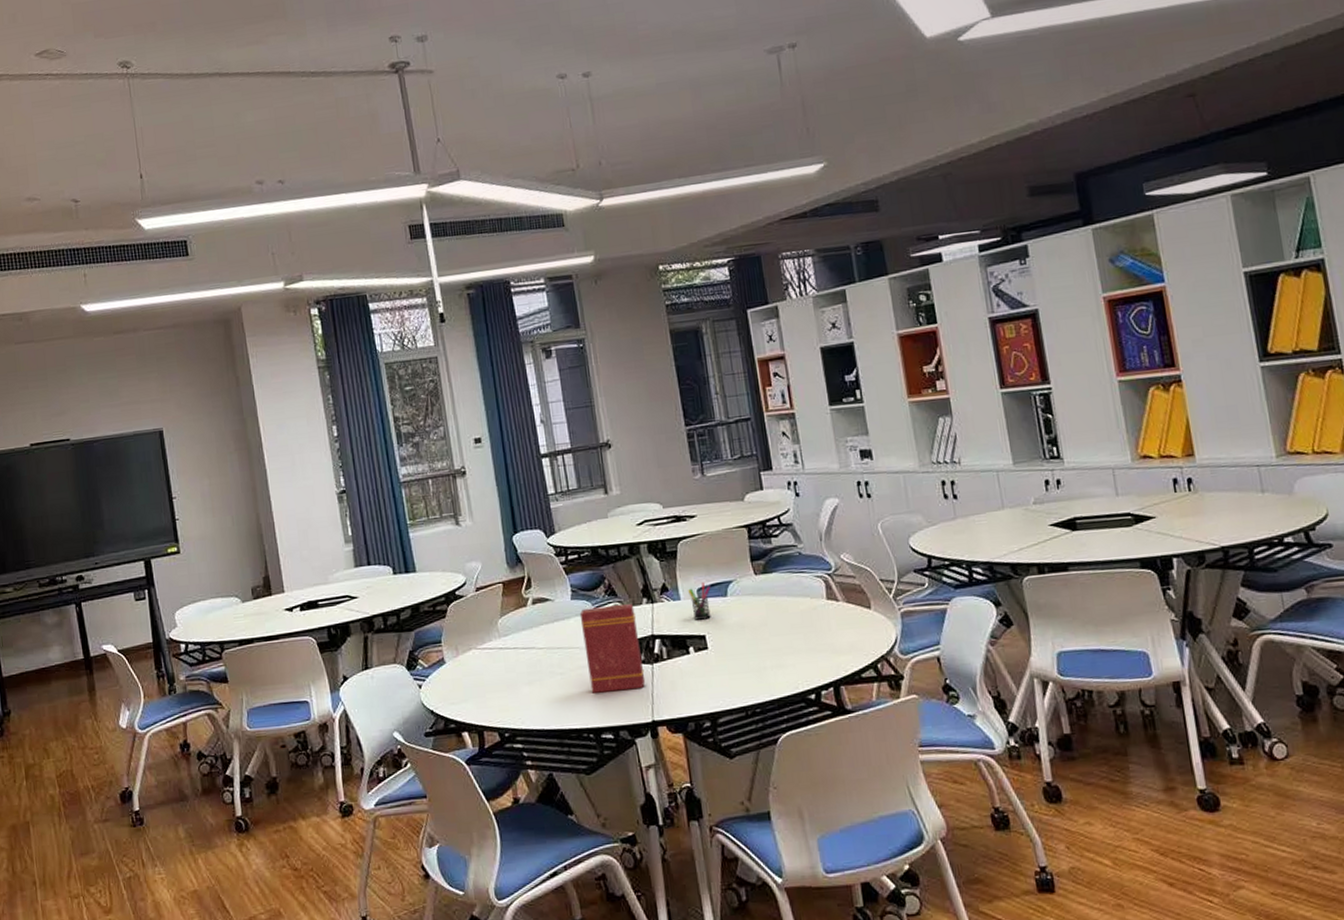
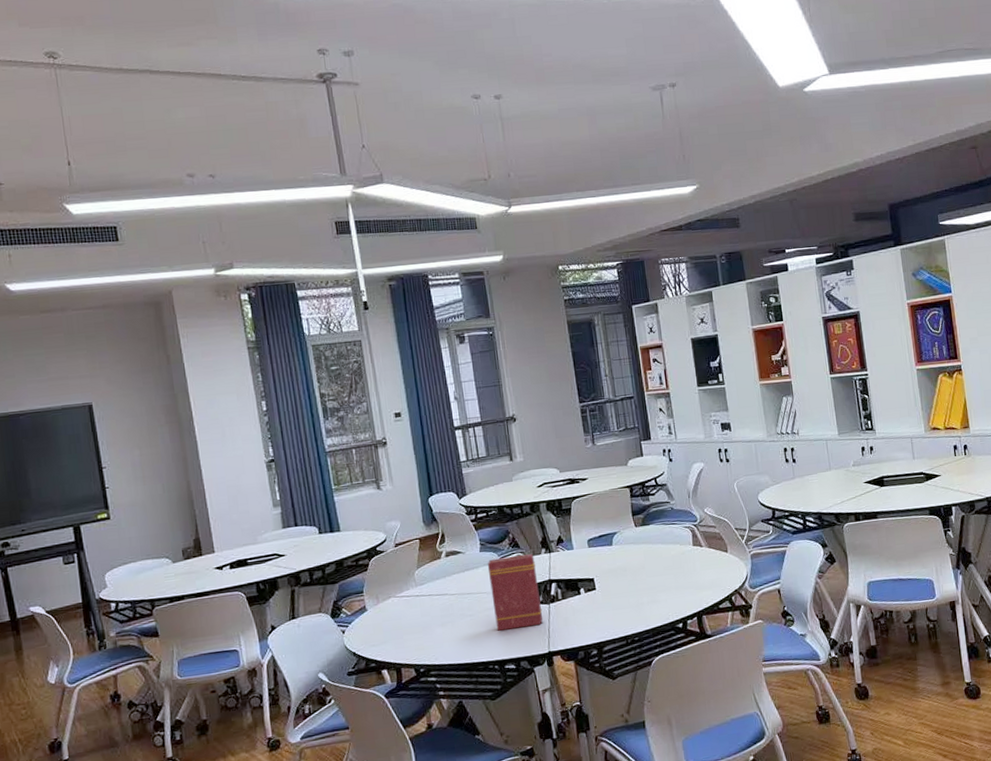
pen holder: present [688,583,711,620] -> none [580,534,599,566]

